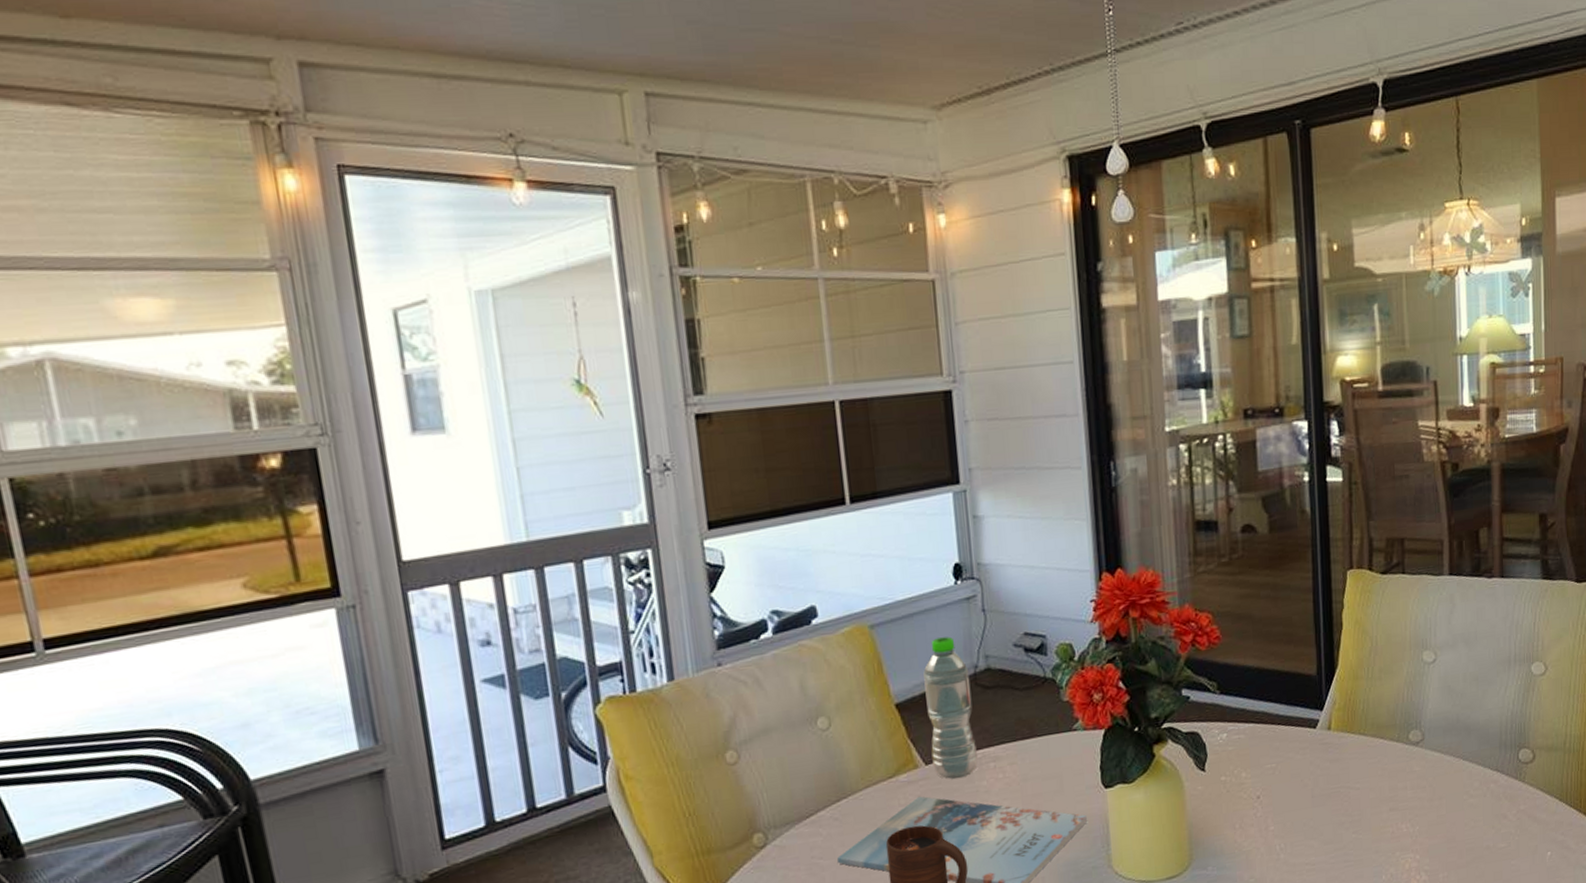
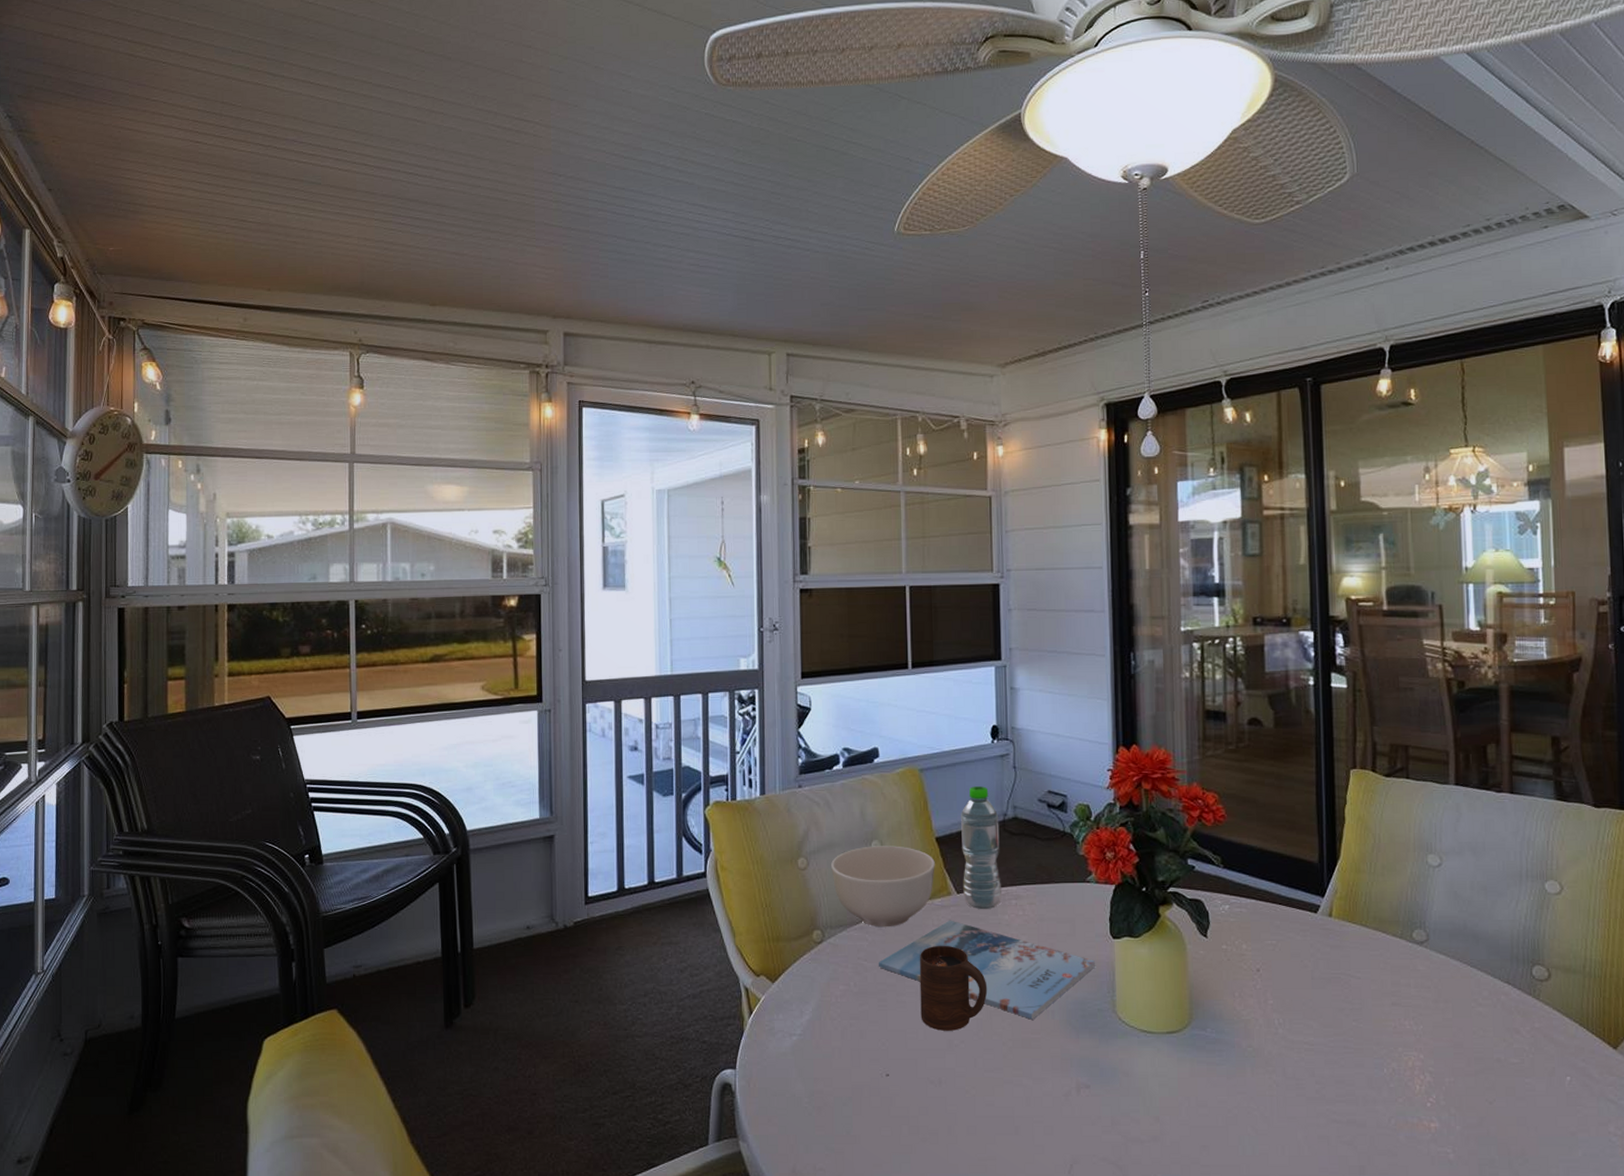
bowl: none [768,719,897,818] -> present [831,846,935,928]

